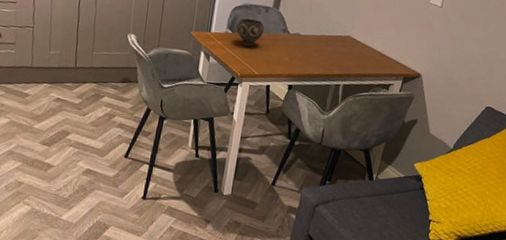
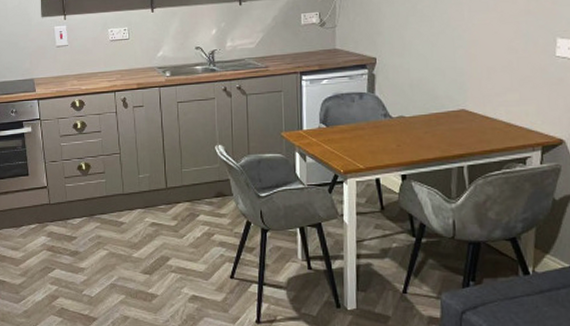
bowl: present [236,18,264,47] -> none [330,108,362,139]

